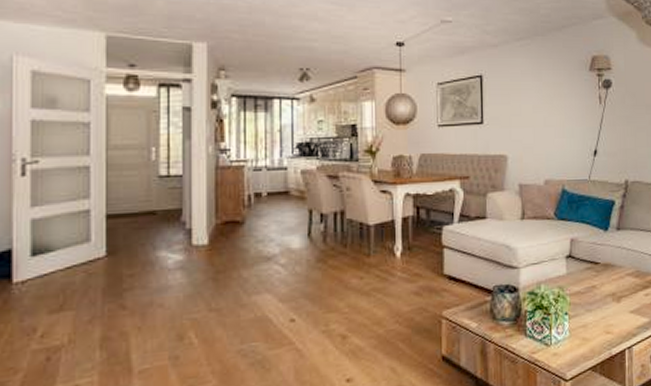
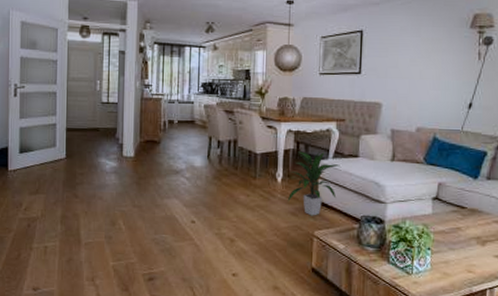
indoor plant: none [409,215,467,294] -> present [287,151,340,216]

